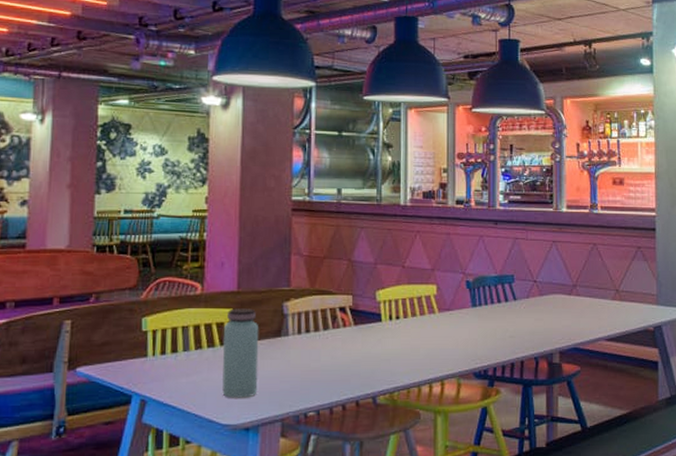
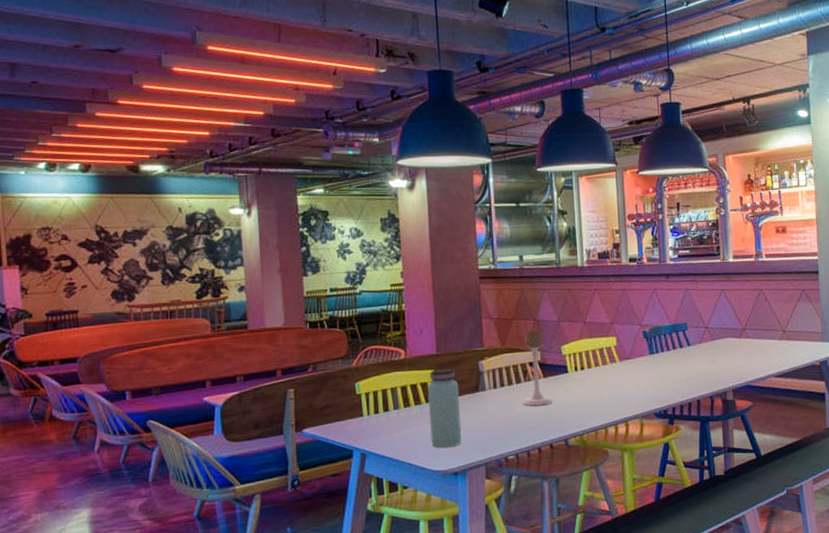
candle holder: none [329,273,362,357] -> present [522,331,553,406]

